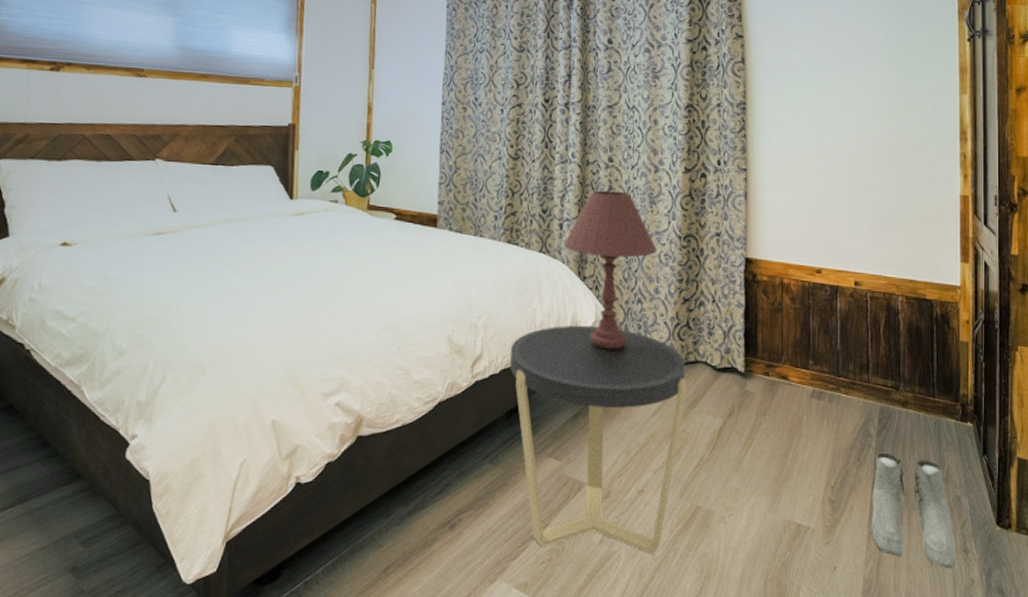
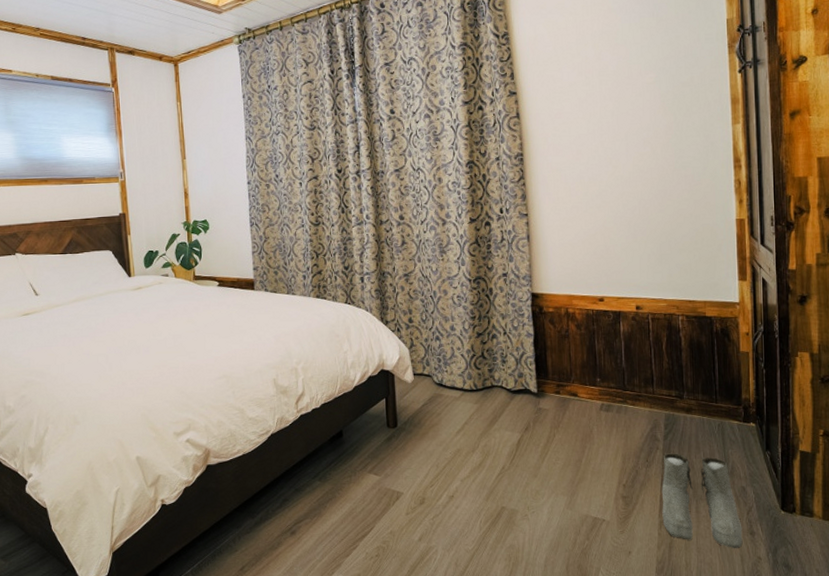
side table: present [510,325,687,554] -> none [328,362,486,548]
table lamp: present [564,190,658,350] -> none [366,244,451,382]

